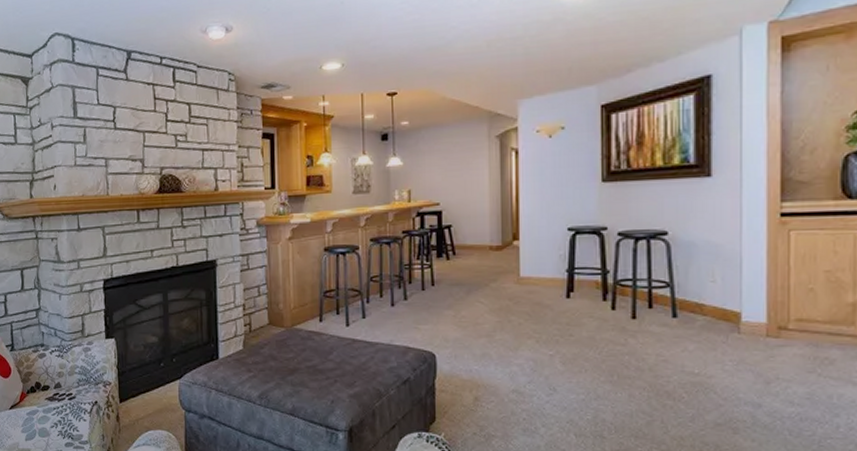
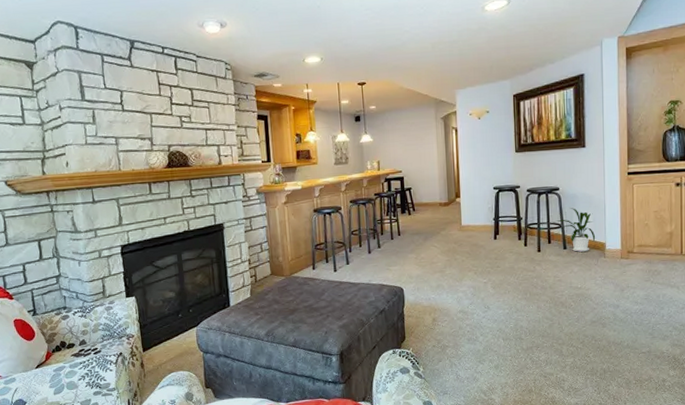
house plant: none [655,260,725,323] -> present [552,208,596,252]

